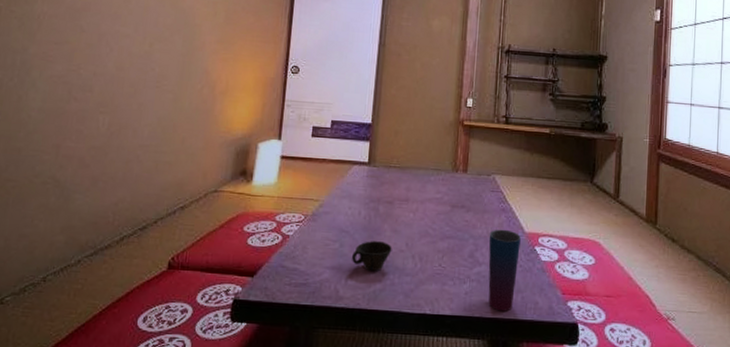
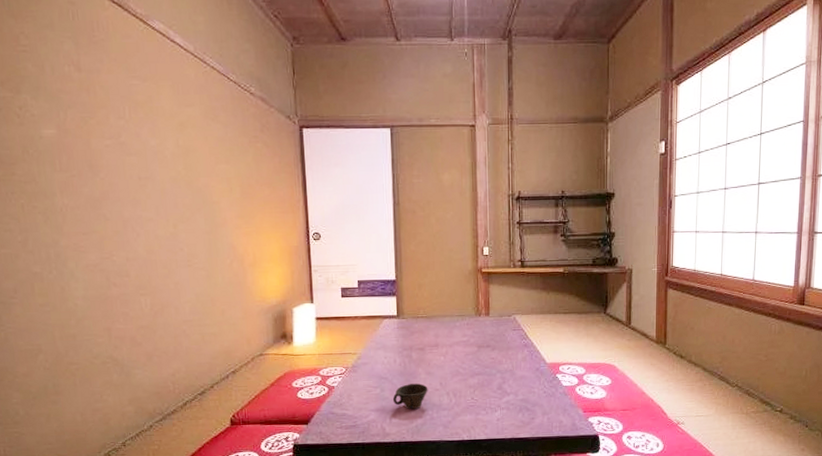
cup: present [488,229,521,312] -> none [514,362,543,432]

